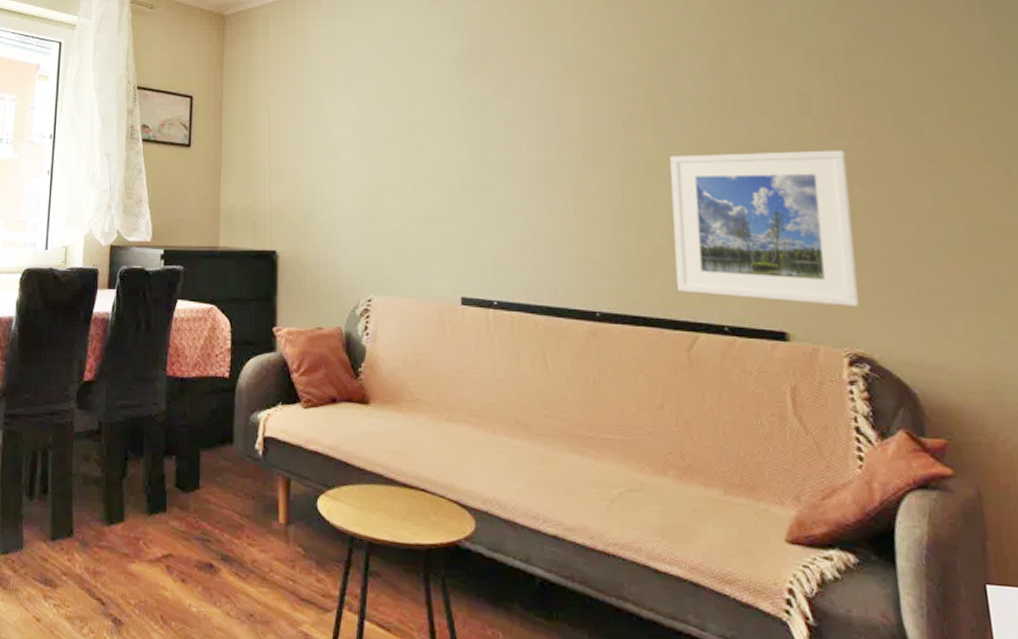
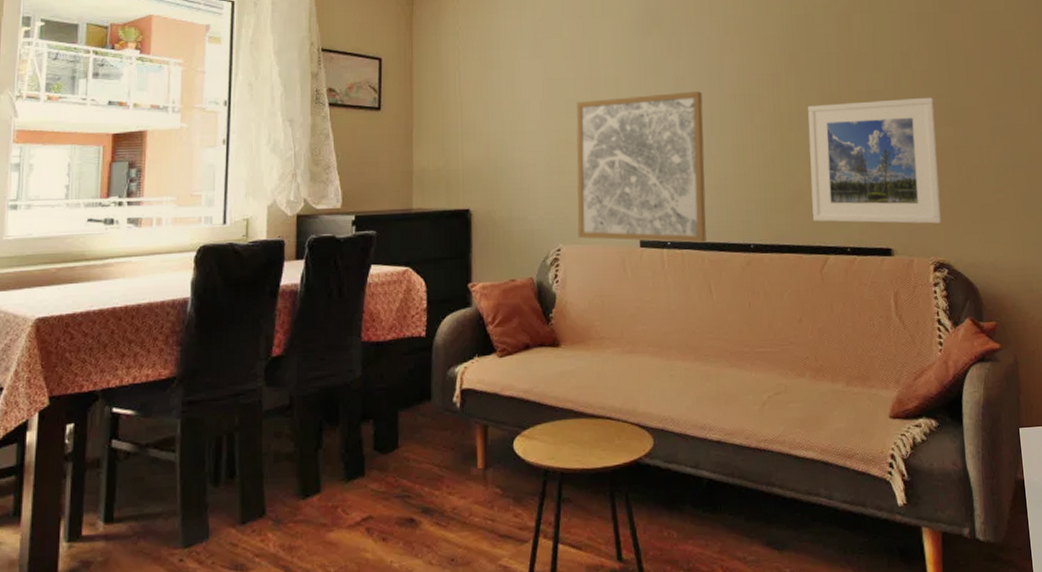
wall art: none [390,136,542,305] -> present [576,91,707,243]

